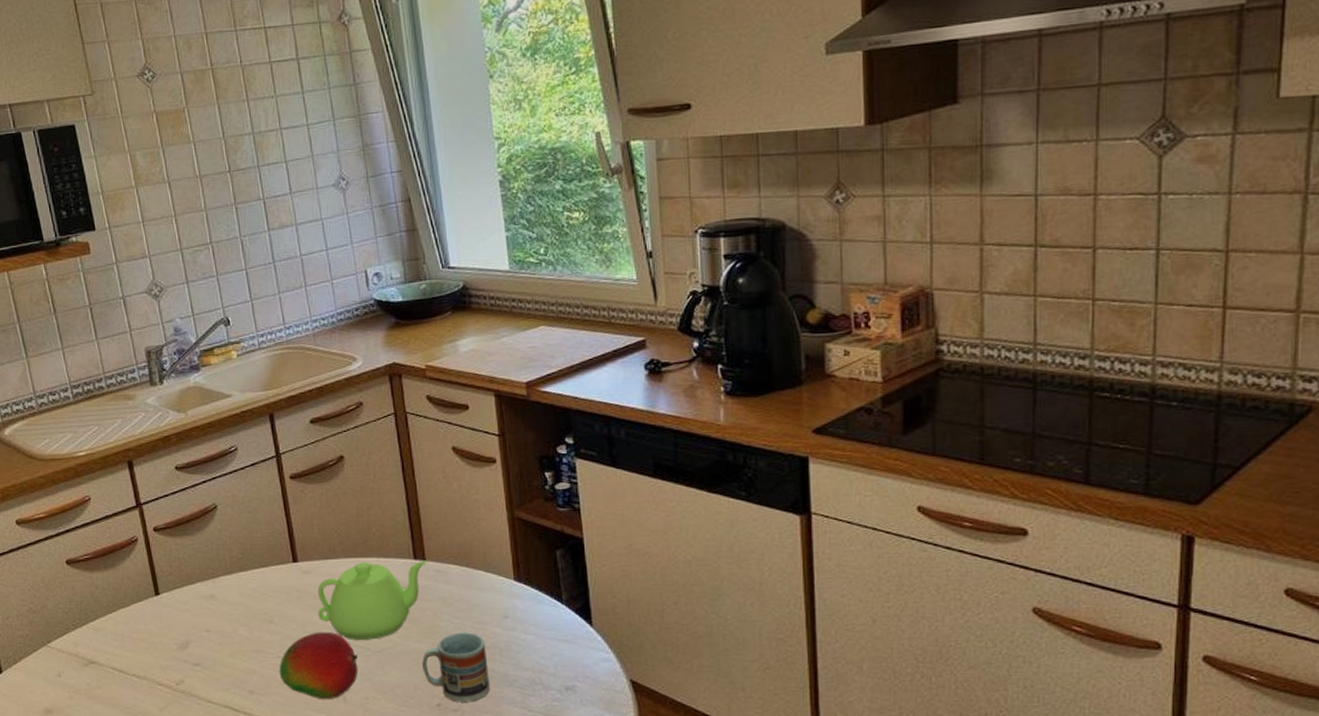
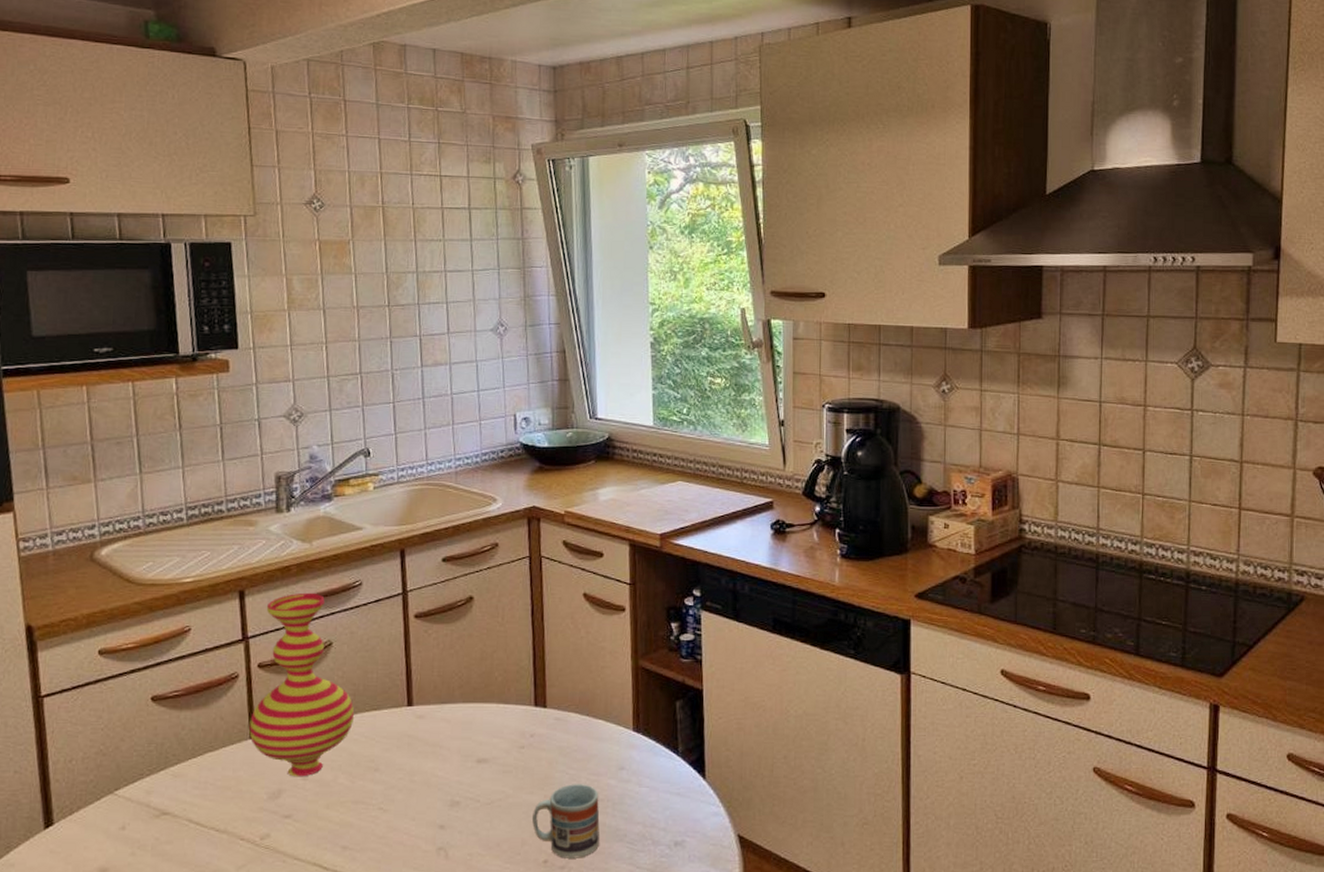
vase: none [153,459,246,629] -> present [249,592,355,777]
fruit: present [279,631,358,700] -> none [378,781,465,856]
teapot: present [317,561,426,640] -> none [428,708,547,791]

